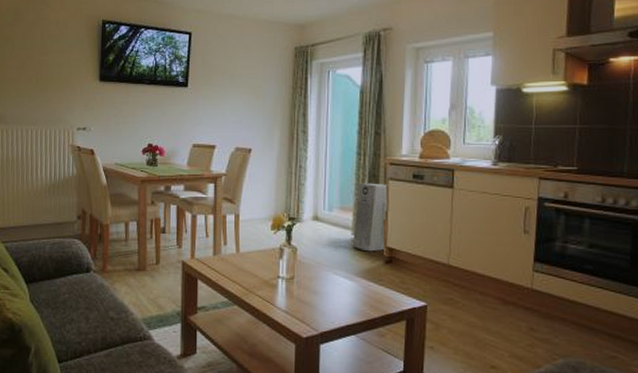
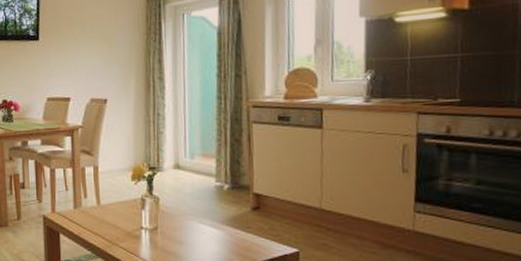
air purifier: present [352,182,387,252] -> none [216,127,253,199]

